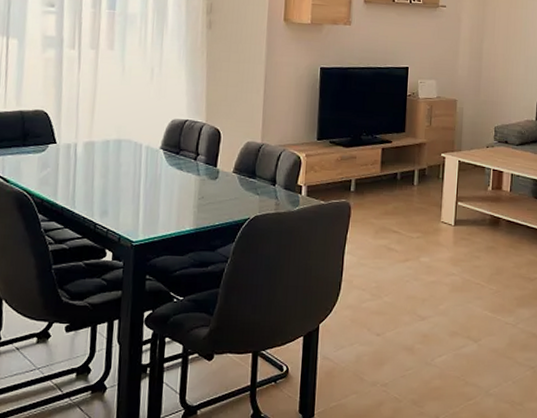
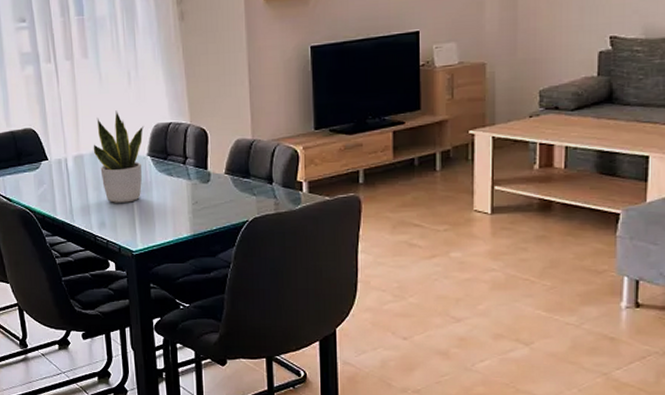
potted plant: none [105,102,161,193] -> present [93,110,145,203]

